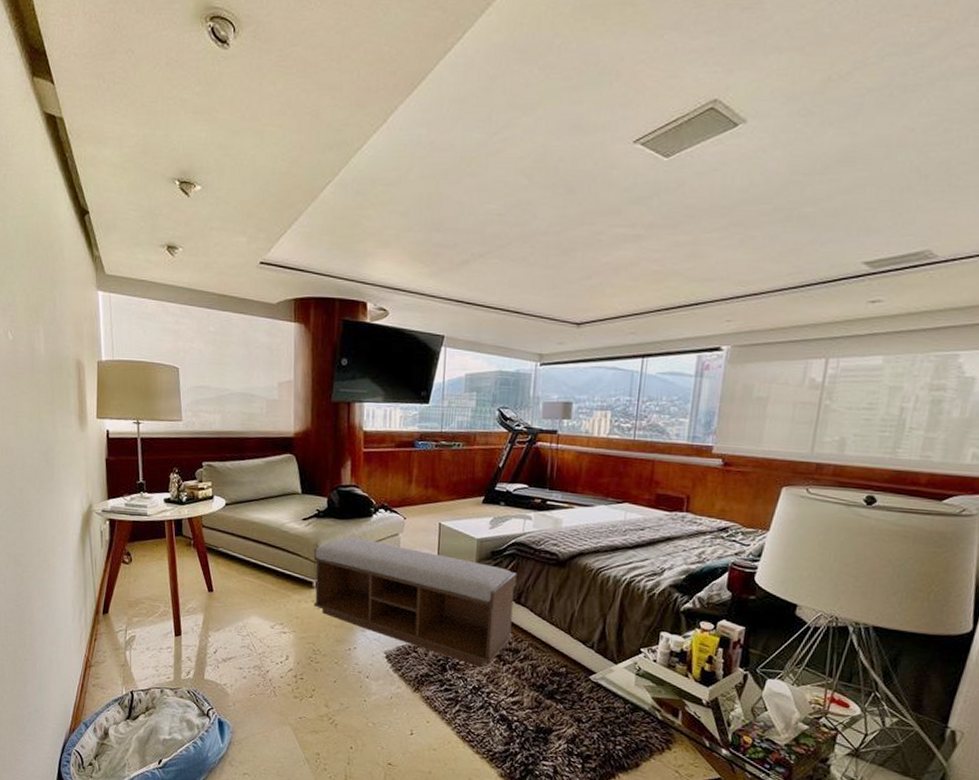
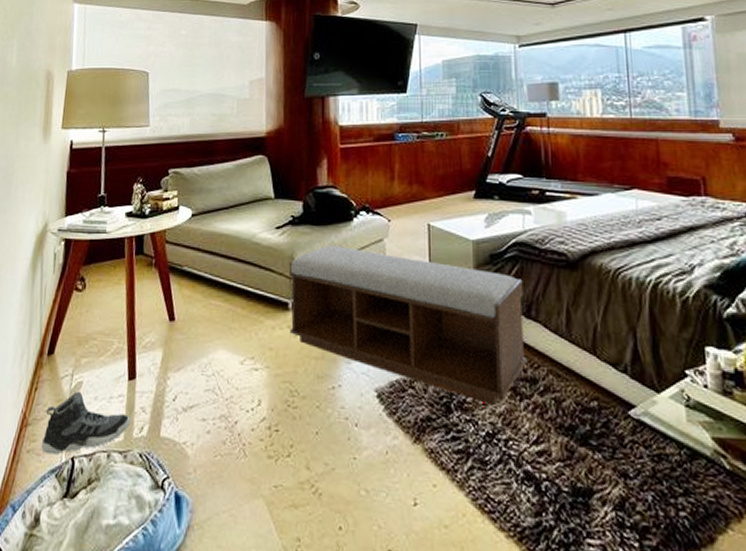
sneaker: none [104,642,178,689] -> present [41,391,131,455]

